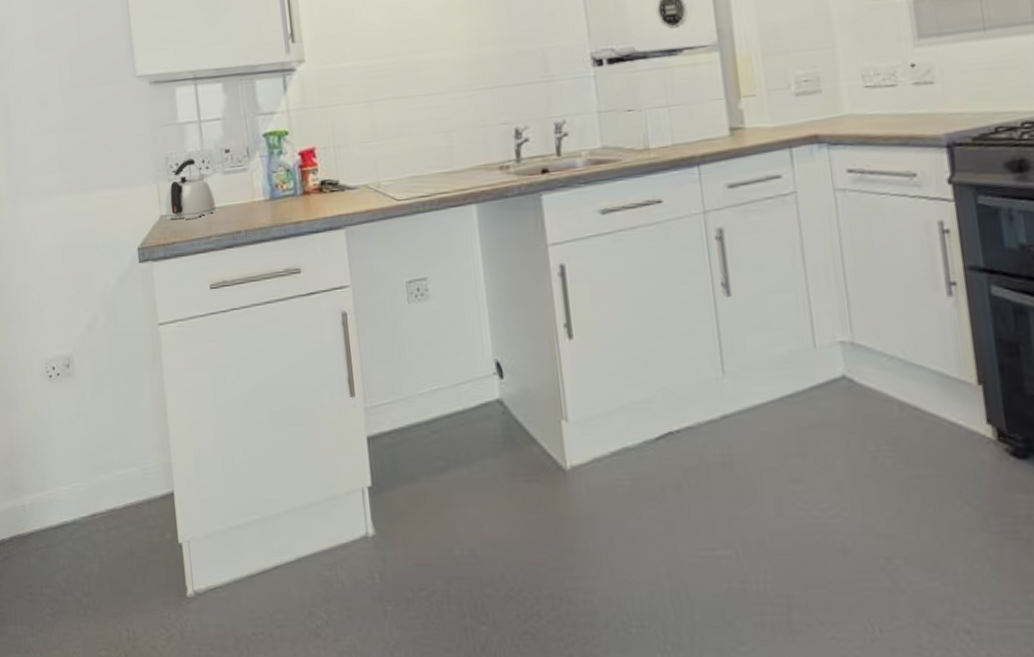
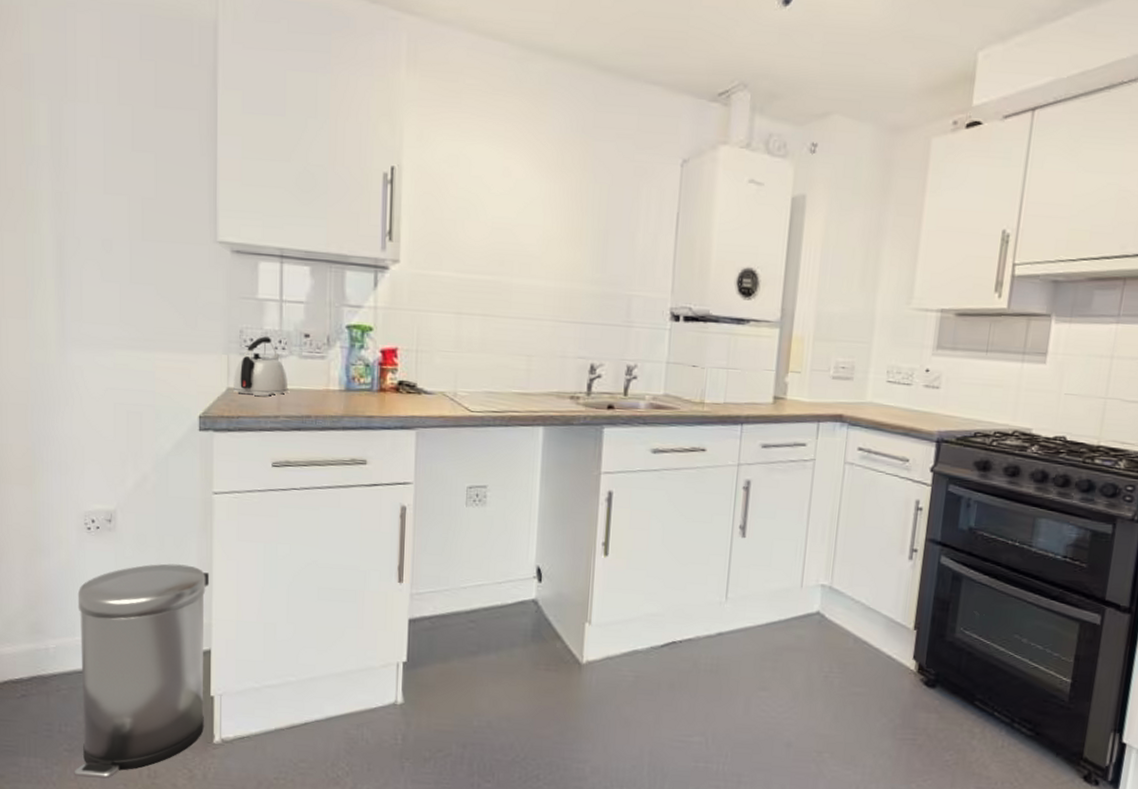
pedal bin: none [46,403,176,644] -> present [74,563,210,779]

